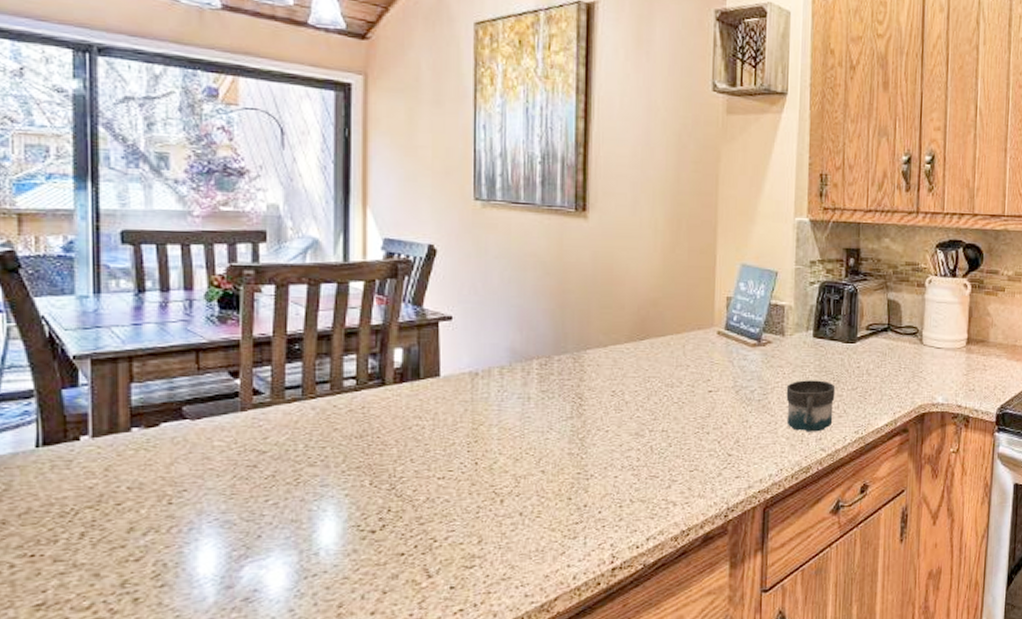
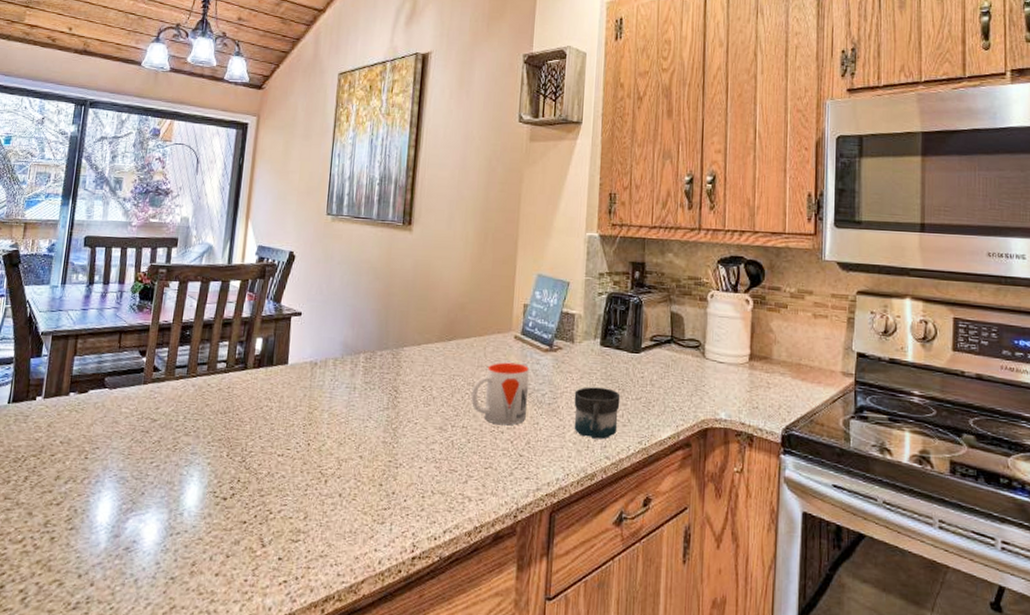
mug: none [670,360,735,426] -> present [471,362,529,426]

